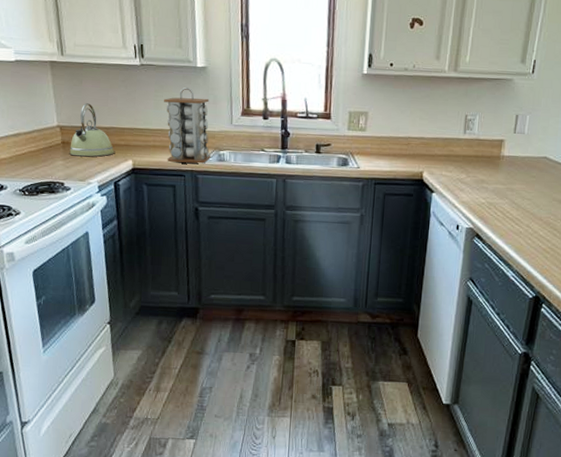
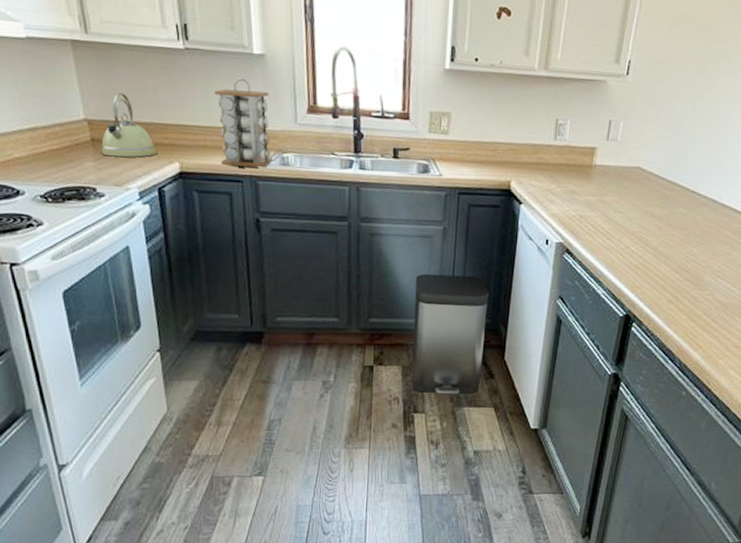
pedal bin: none [330,256,403,369] -> present [411,273,489,394]

